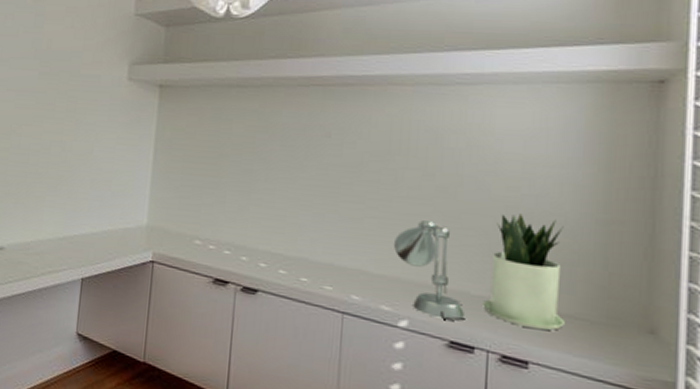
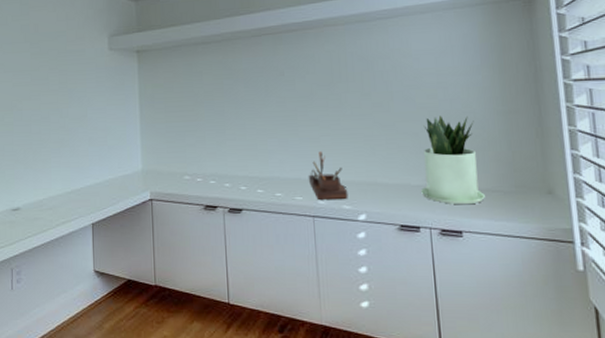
desk organizer: none [342,235,390,298] -> present [308,151,348,199]
desk lamp: present [393,220,464,321] -> none [345,132,408,210]

